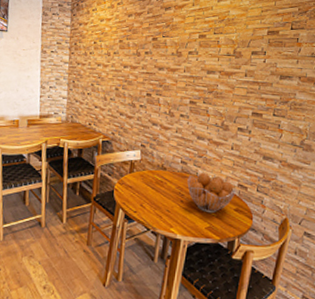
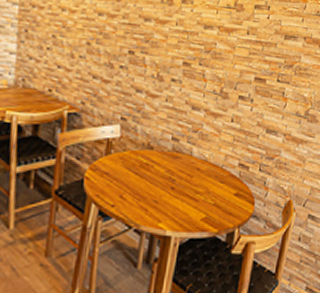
fruit basket: present [187,173,236,213] -> none [179,151,237,201]

